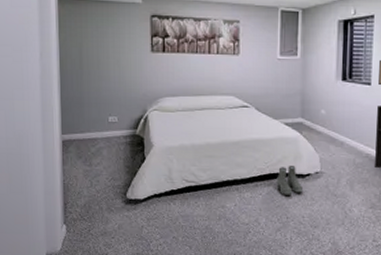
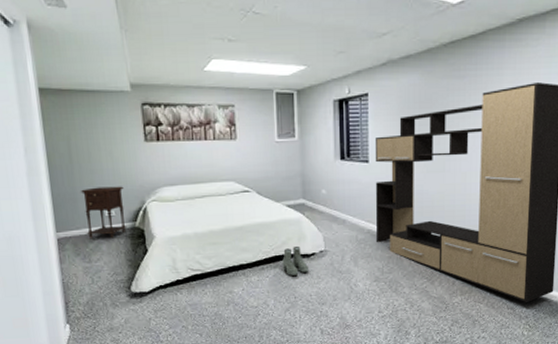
nightstand: none [87,93,128,144] -> present [80,186,128,239]

